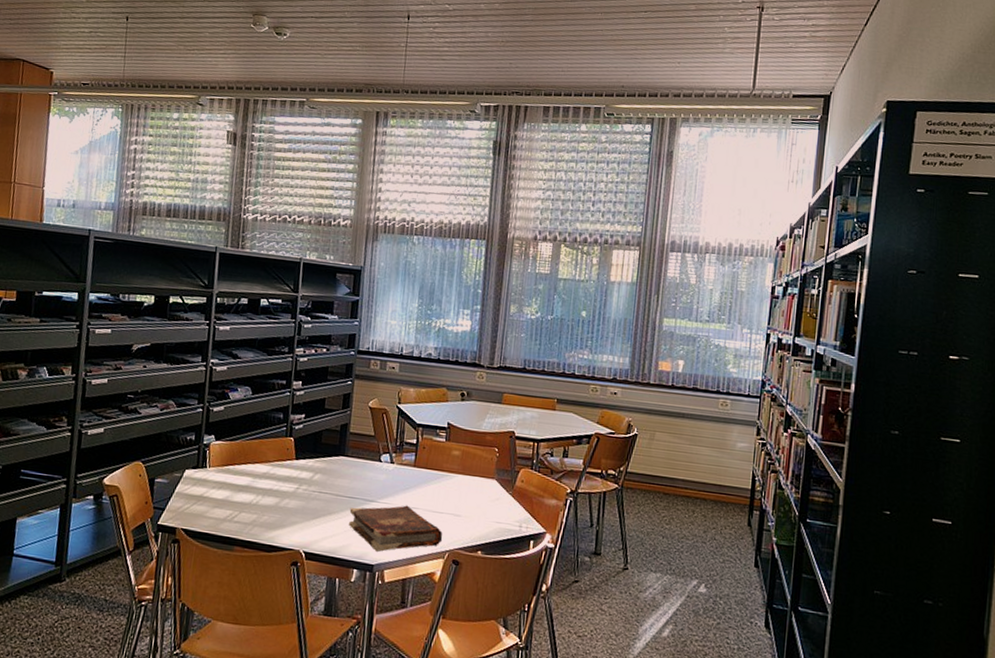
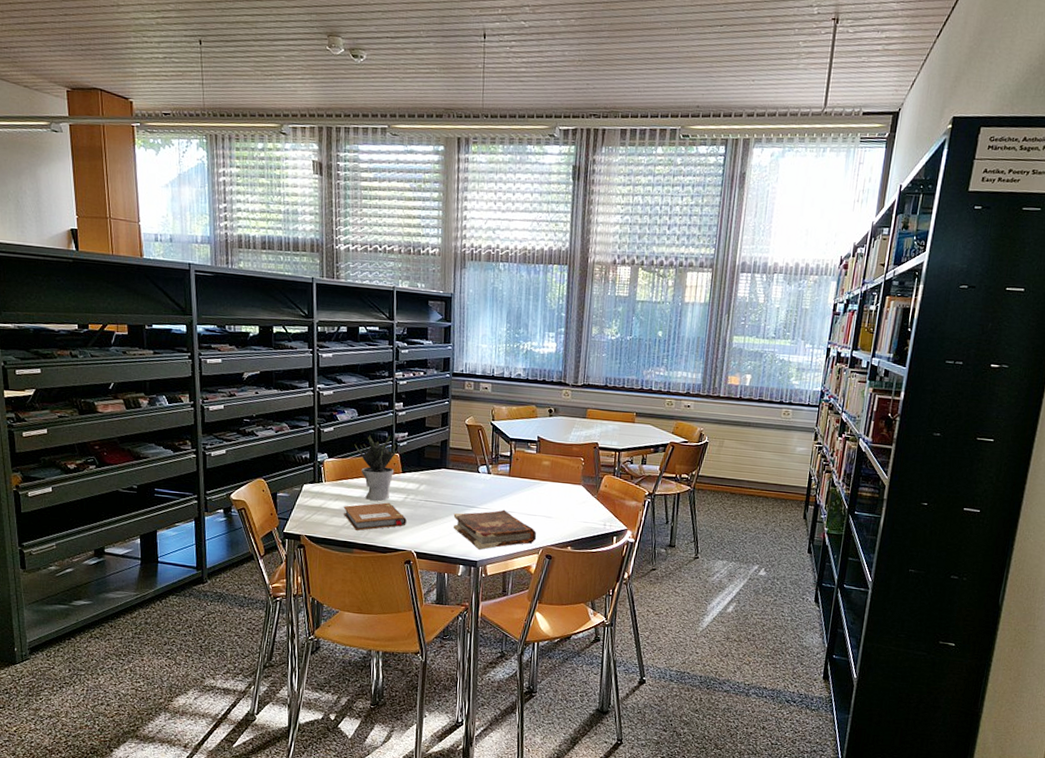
notebook: none [227,493,297,525] -> present [343,502,407,531]
potted plant: none [245,415,295,491] -> present [354,435,400,501]

